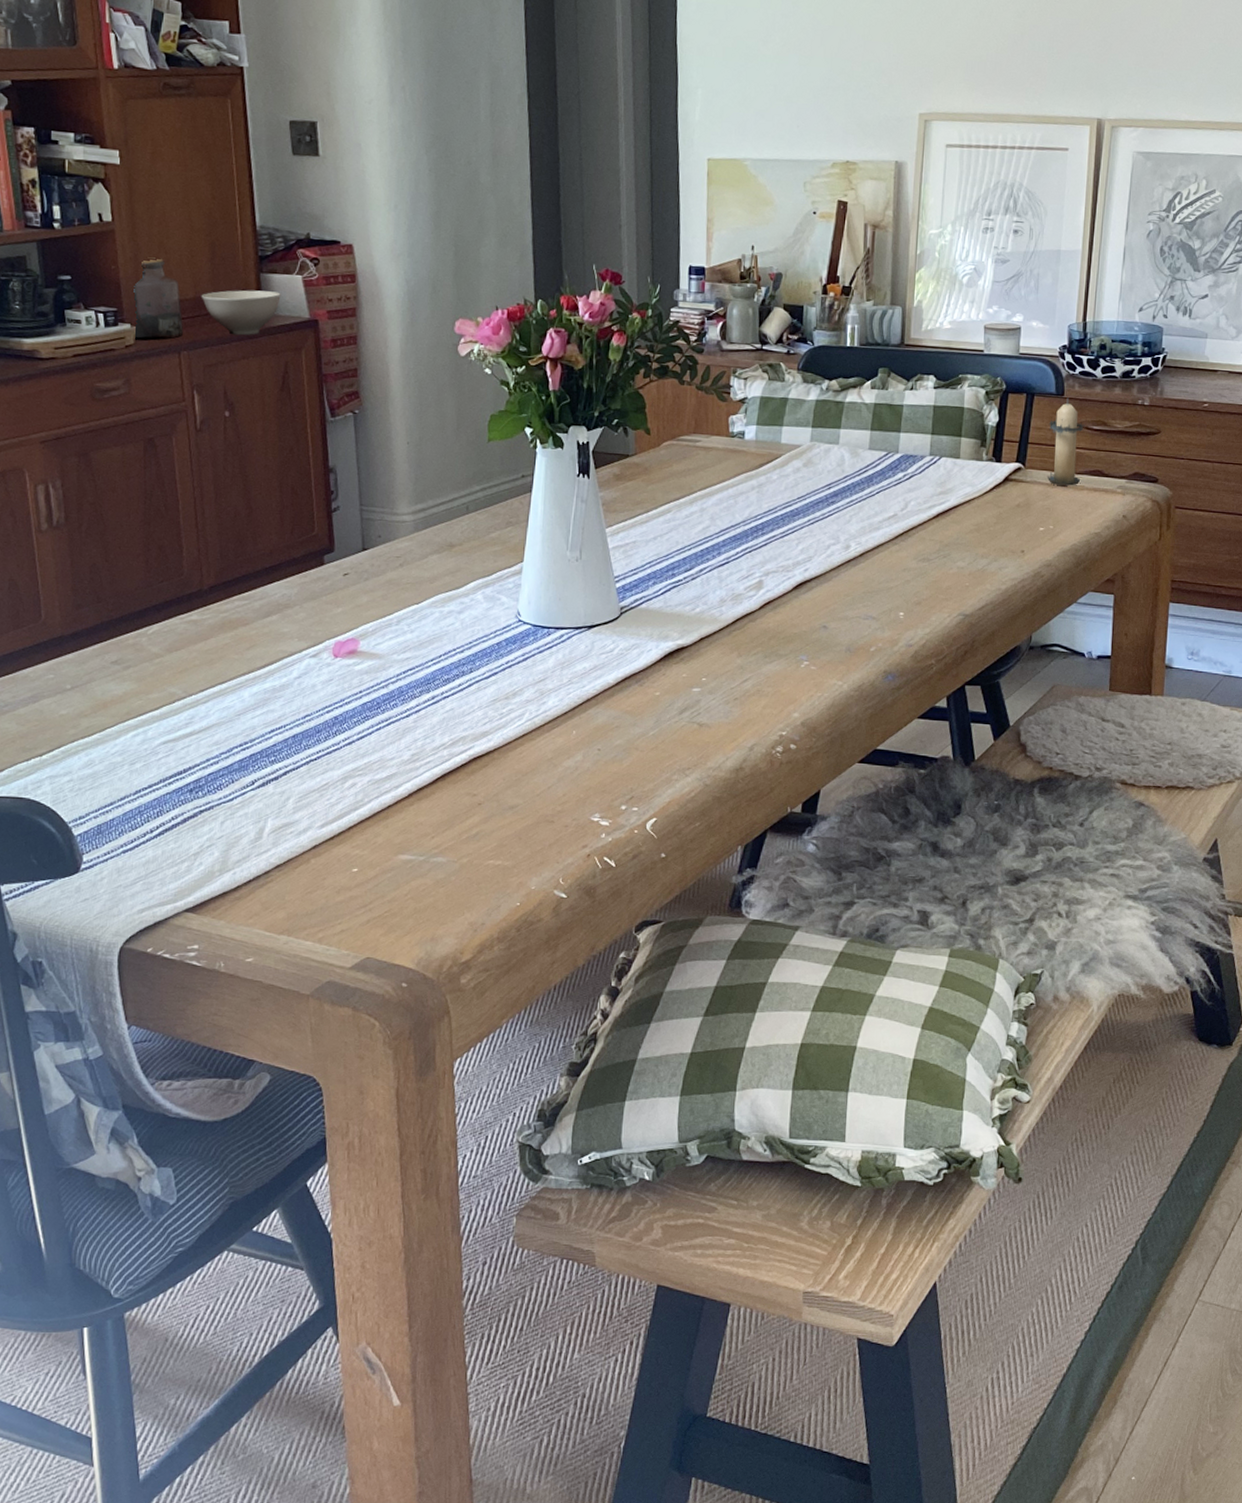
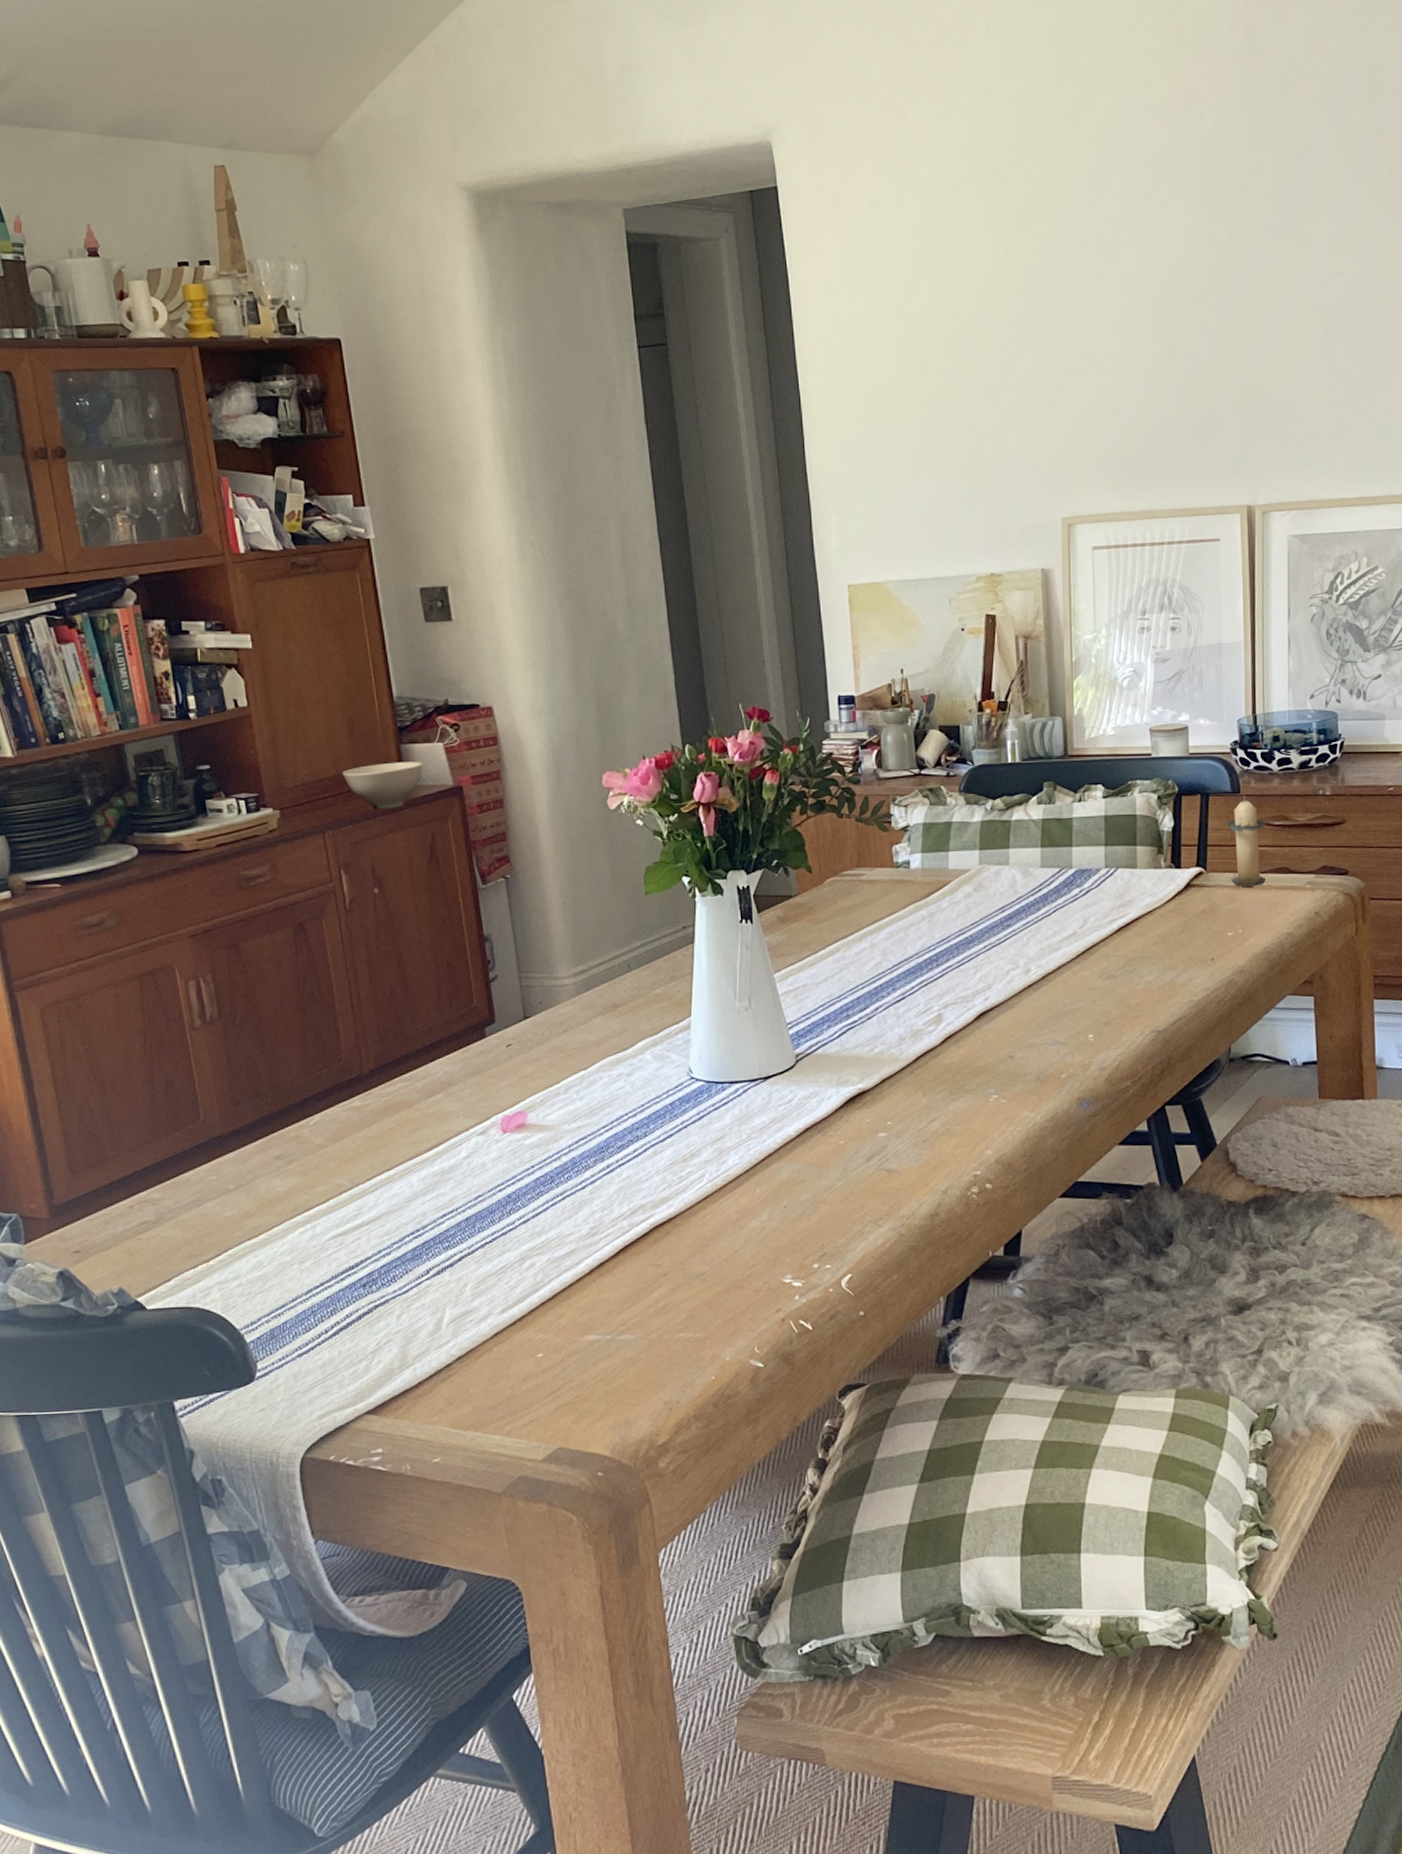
jar: present [133,257,184,342] -> none [274,738,327,825]

